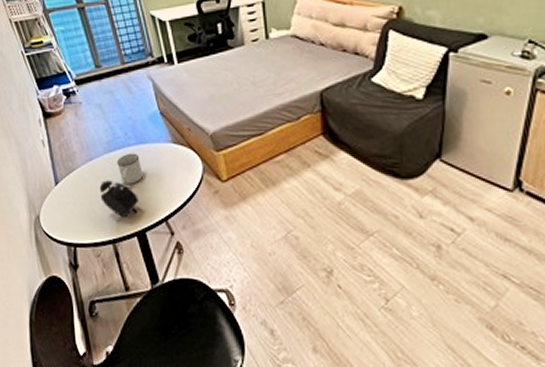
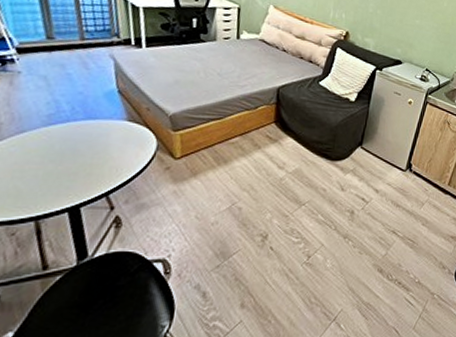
alarm clock: present [99,180,138,217] -> none [27,154,77,192]
mug: present [117,153,143,184] -> none [56,127,88,159]

